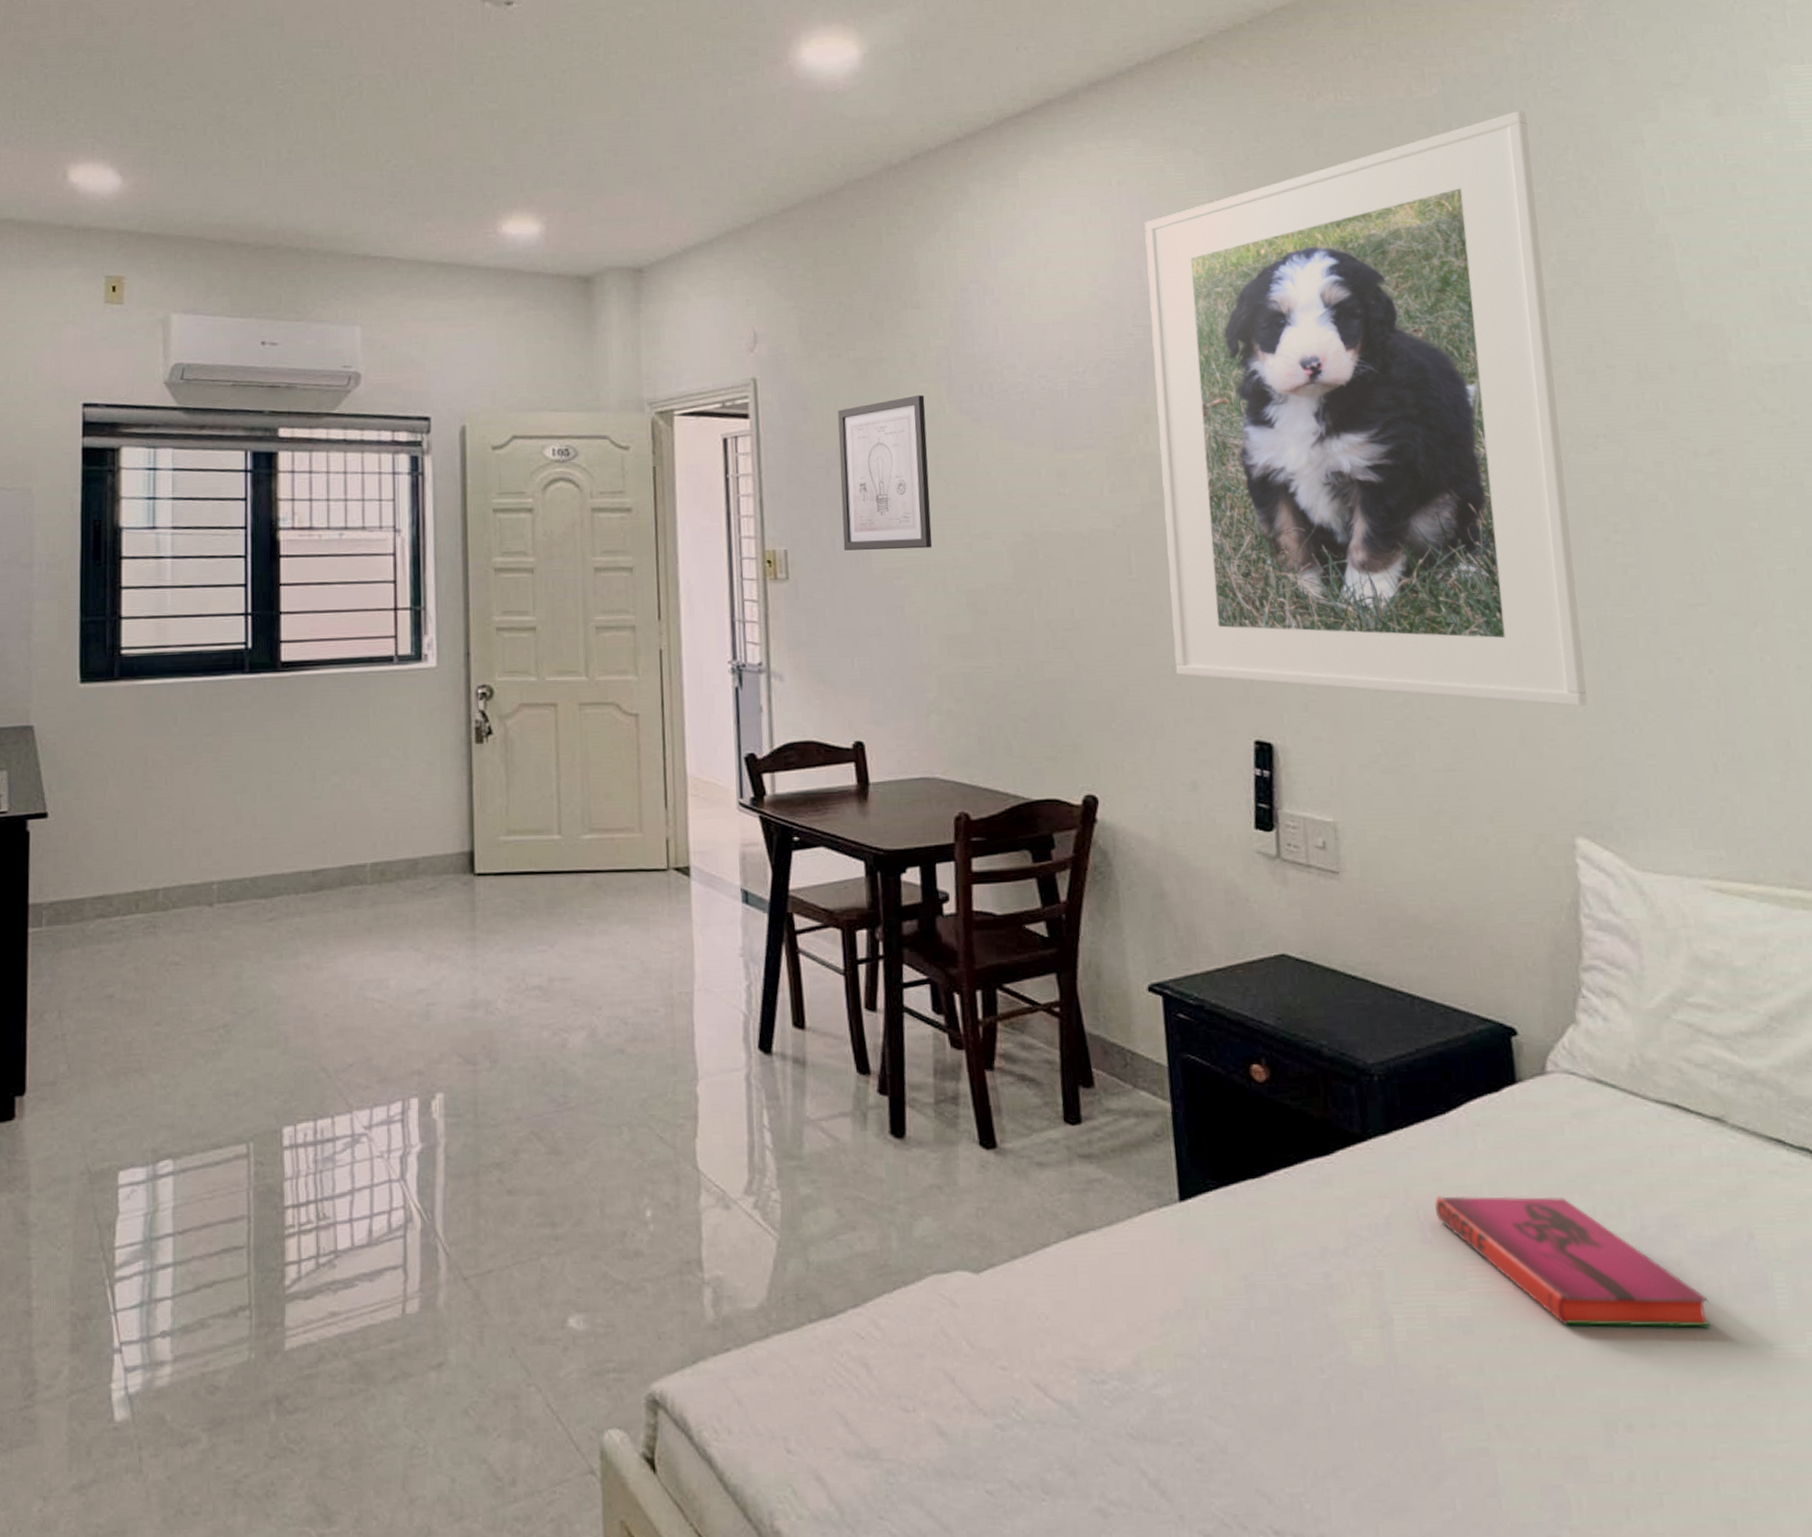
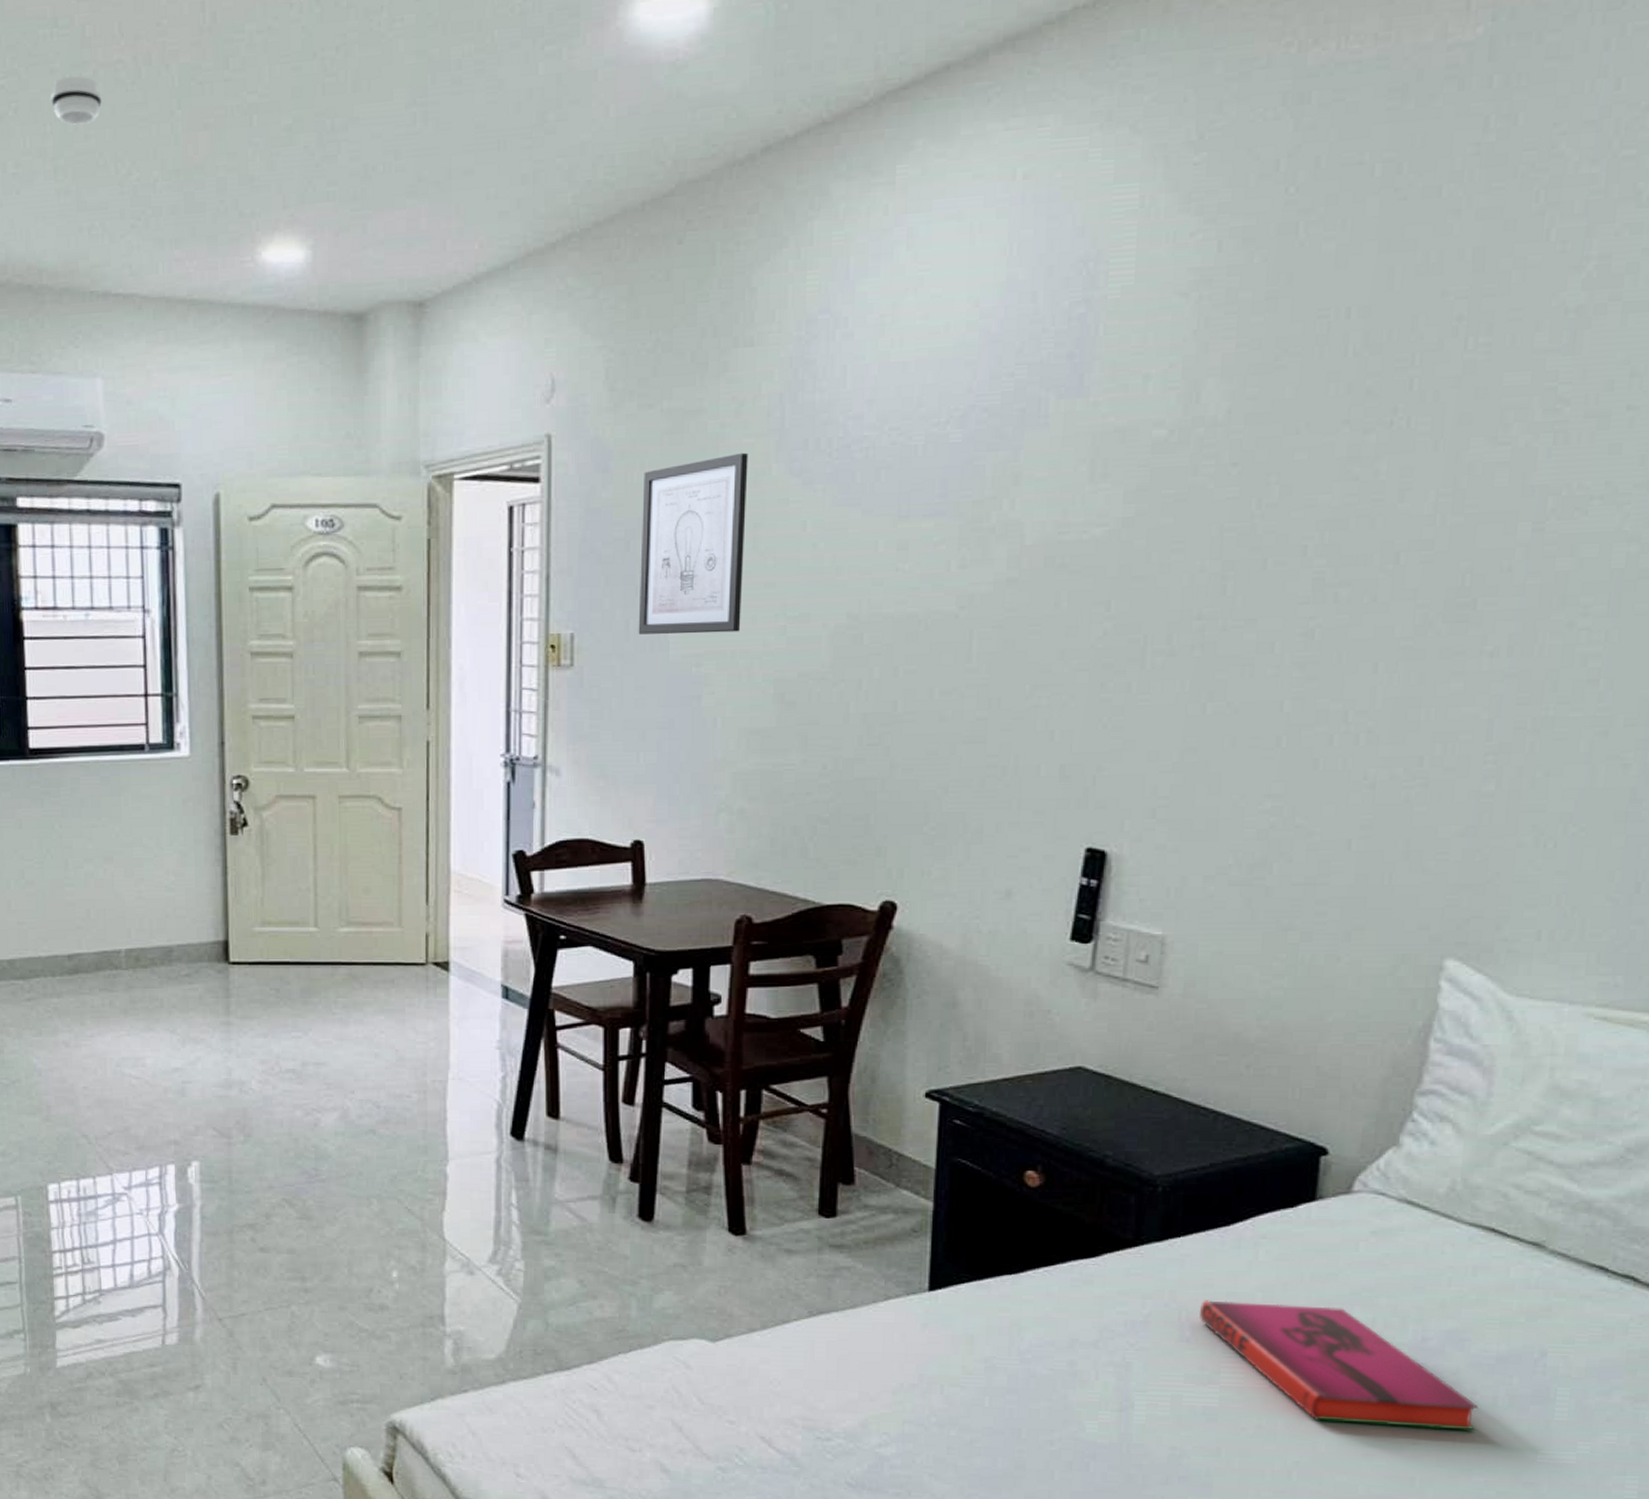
smoke detector: none [322,85,366,122] -> present [51,76,102,125]
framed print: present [1144,111,1588,707] -> none [1007,56,1602,818]

